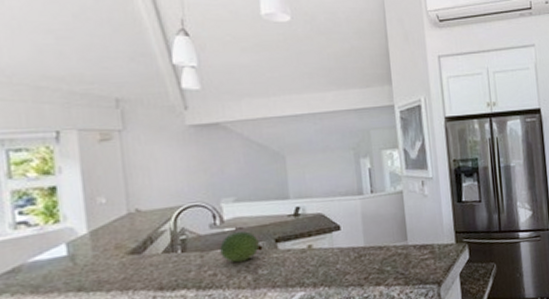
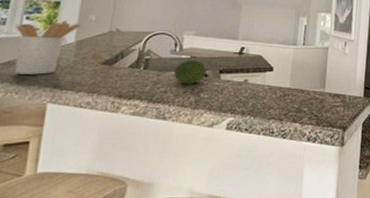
utensil holder: none [10,209,90,283] -> present [15,21,81,75]

